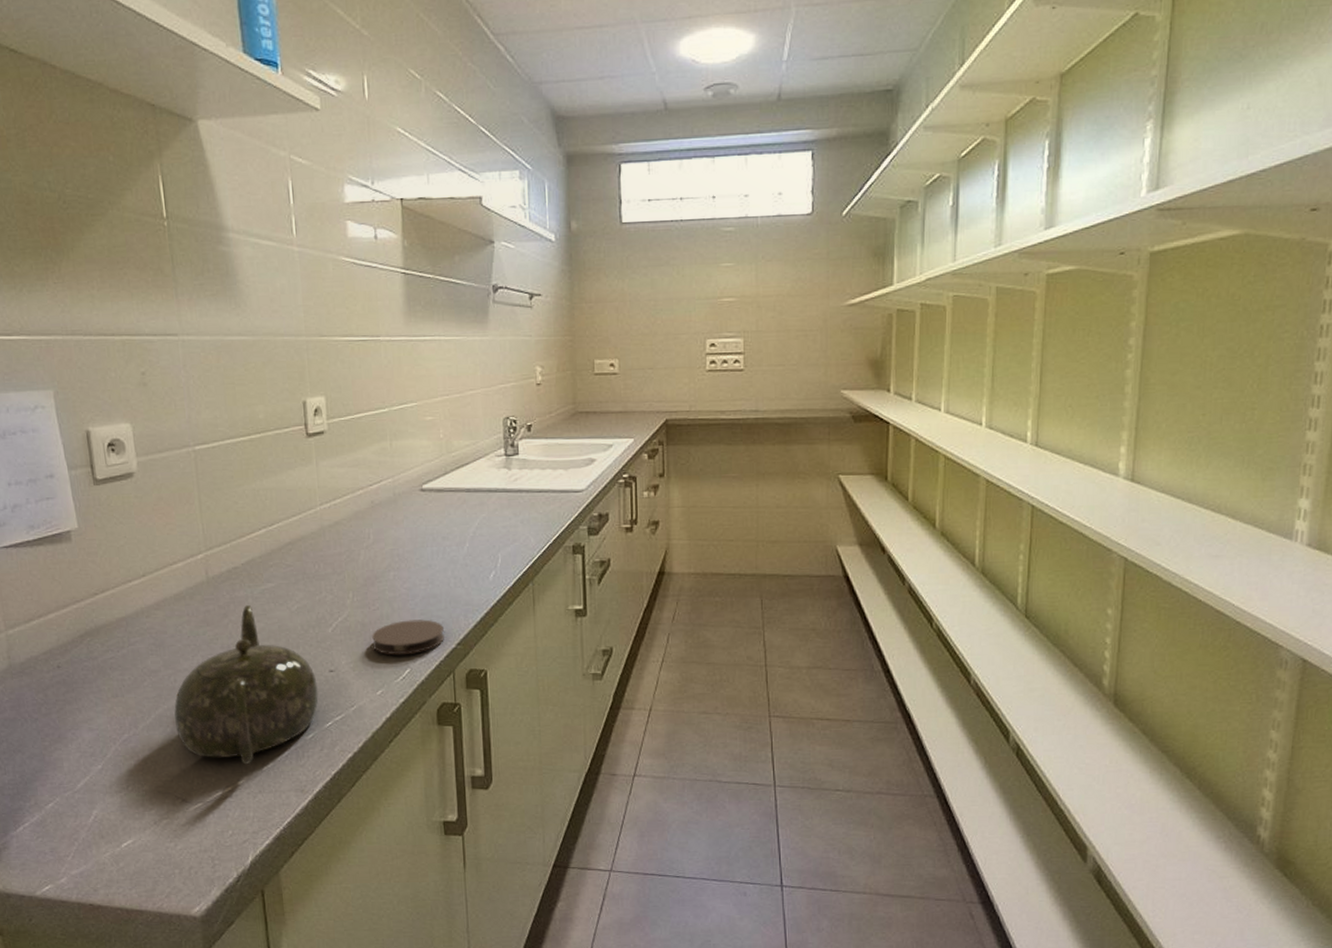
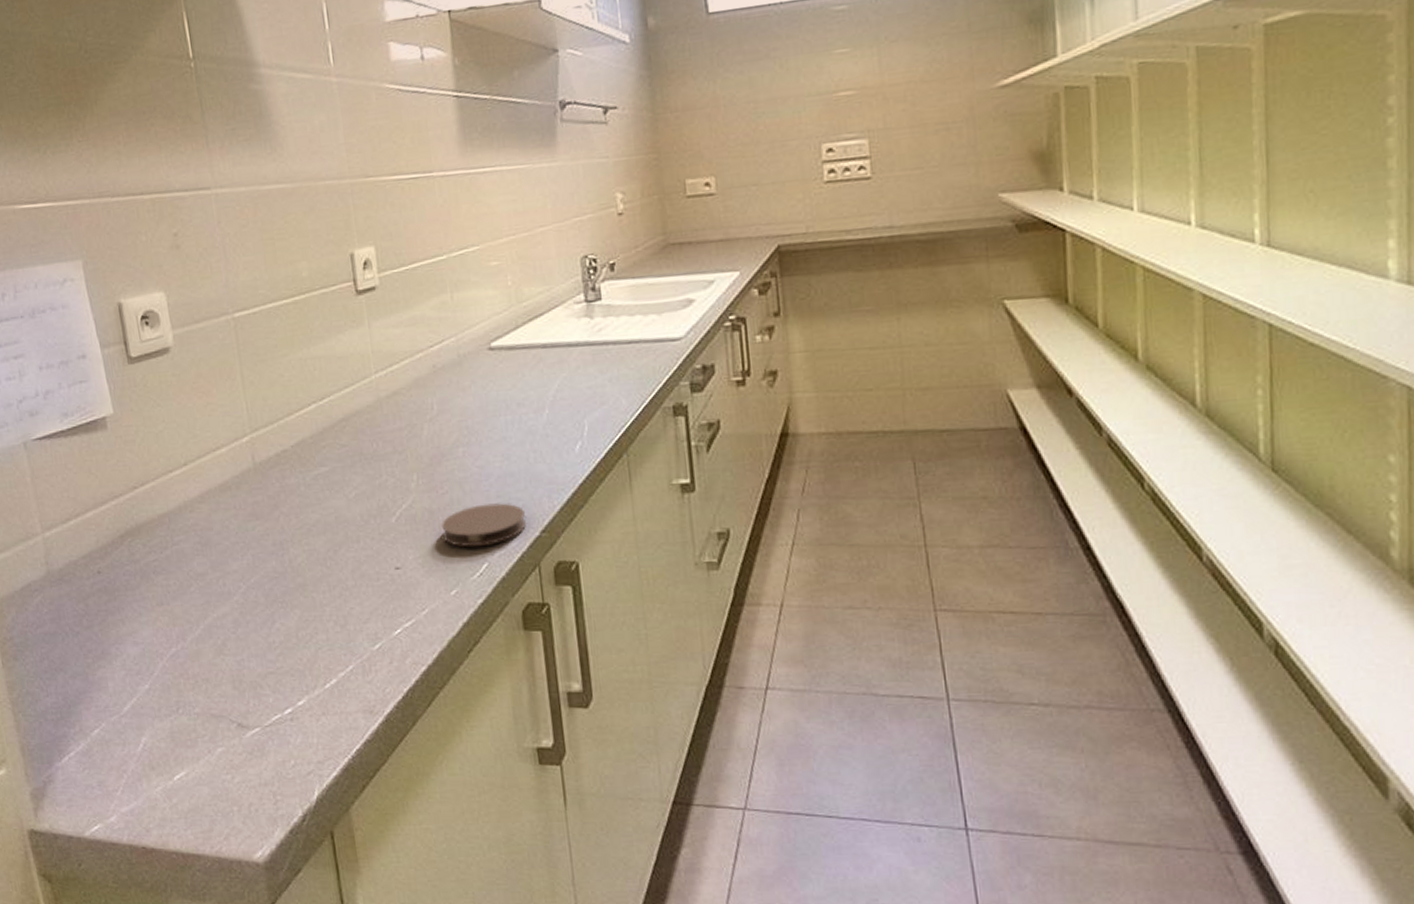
teapot: present [174,605,319,765] -> none [224,494,385,682]

